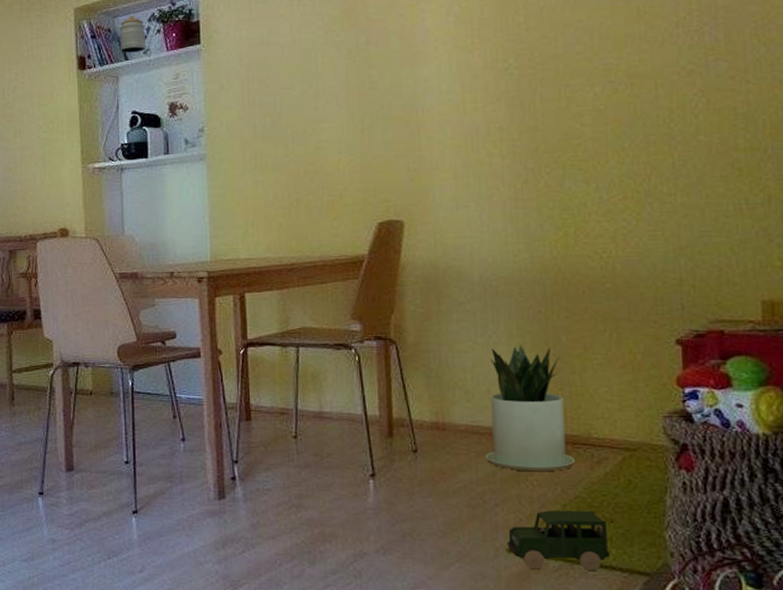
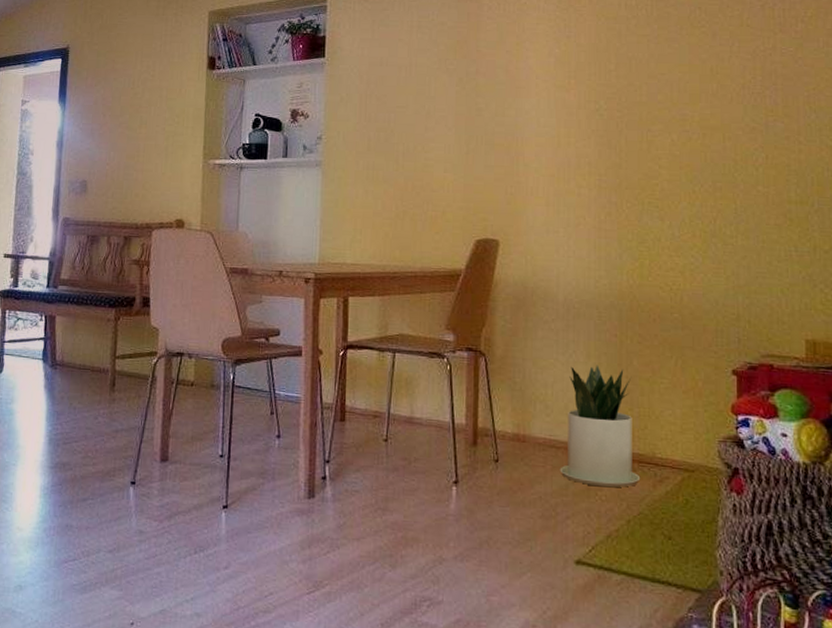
jar: present [119,16,147,53] -> none [250,24,275,59]
toy truck: present [507,510,611,572] -> none [575,525,668,587]

